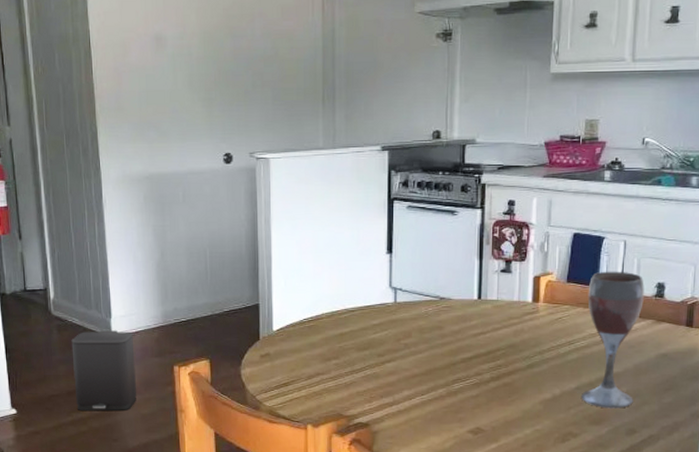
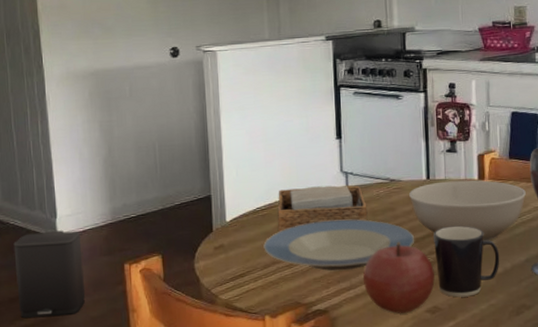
plate: none [309,335,462,386] -> present [263,219,415,271]
napkin holder: none [323,300,415,345] -> present [277,185,368,233]
fruit: none [407,360,479,432] -> present [363,241,435,314]
bowl: none [458,302,582,366] -> present [408,180,526,242]
mug: none [481,348,549,420] -> present [433,225,500,298]

